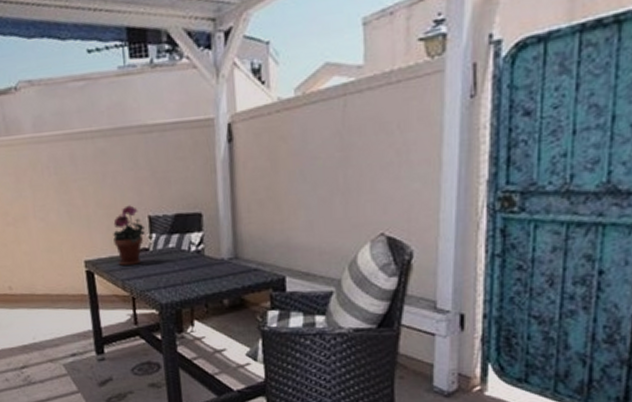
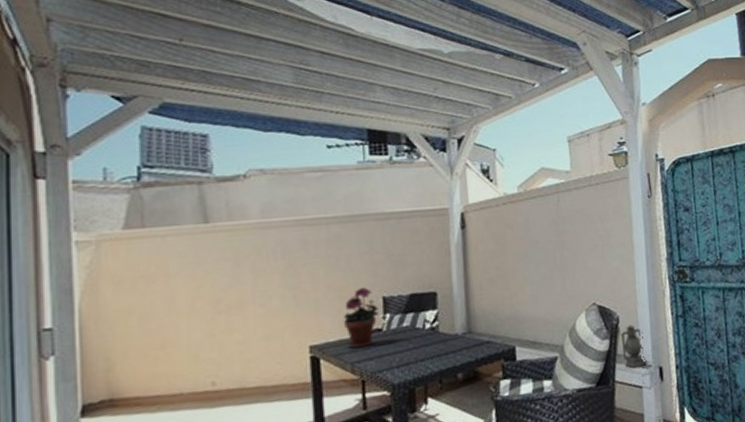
lantern: none [414,261,445,313] -> present [621,324,647,369]

